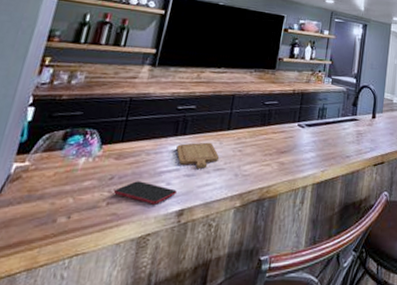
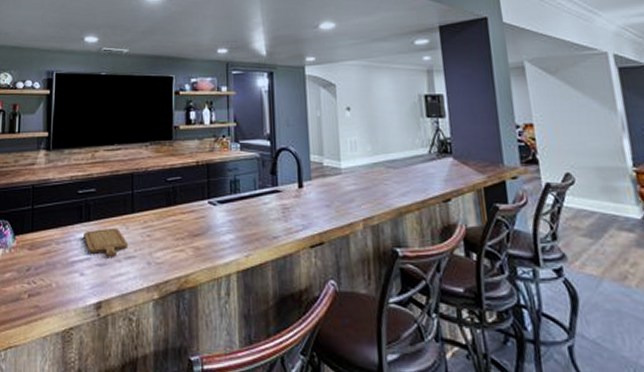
smartphone: present [114,181,177,205] -> none [33,272,91,297]

